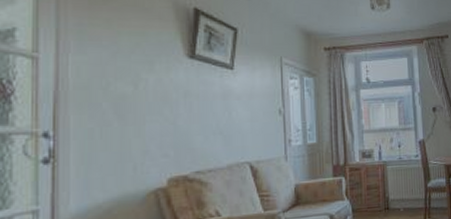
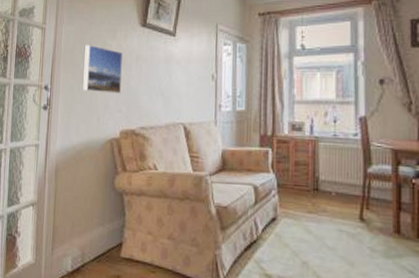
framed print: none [108,78,167,137] -> present [83,44,123,94]

